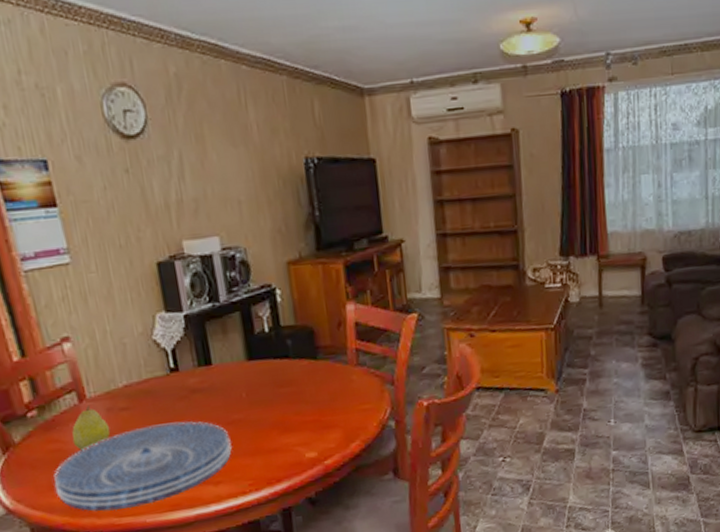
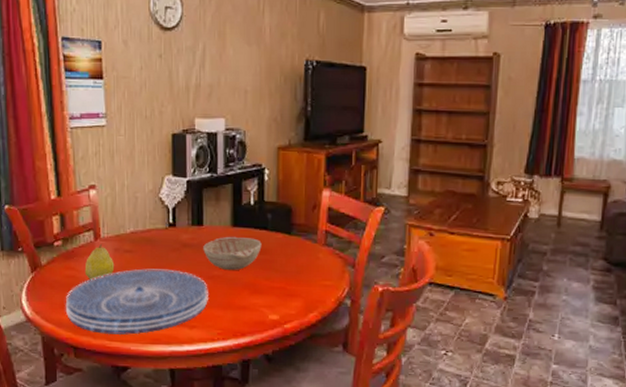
decorative bowl: none [216,370,286,412] -> present [203,236,262,271]

